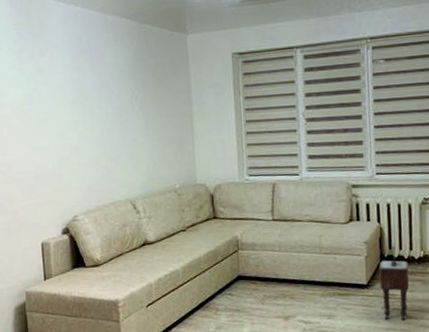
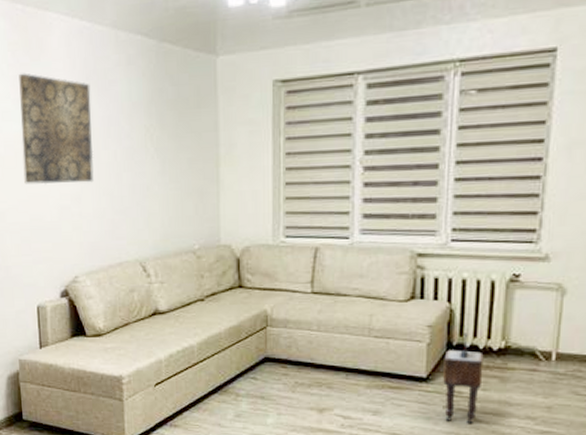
wall art: none [23,47,89,139] -> present [19,73,94,185]

